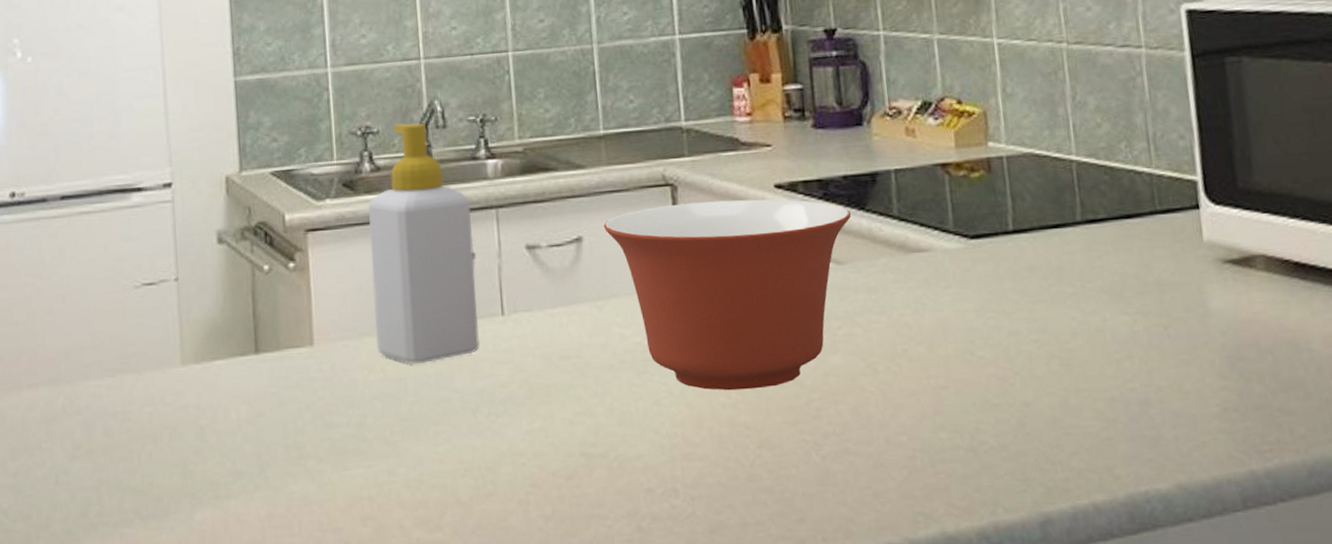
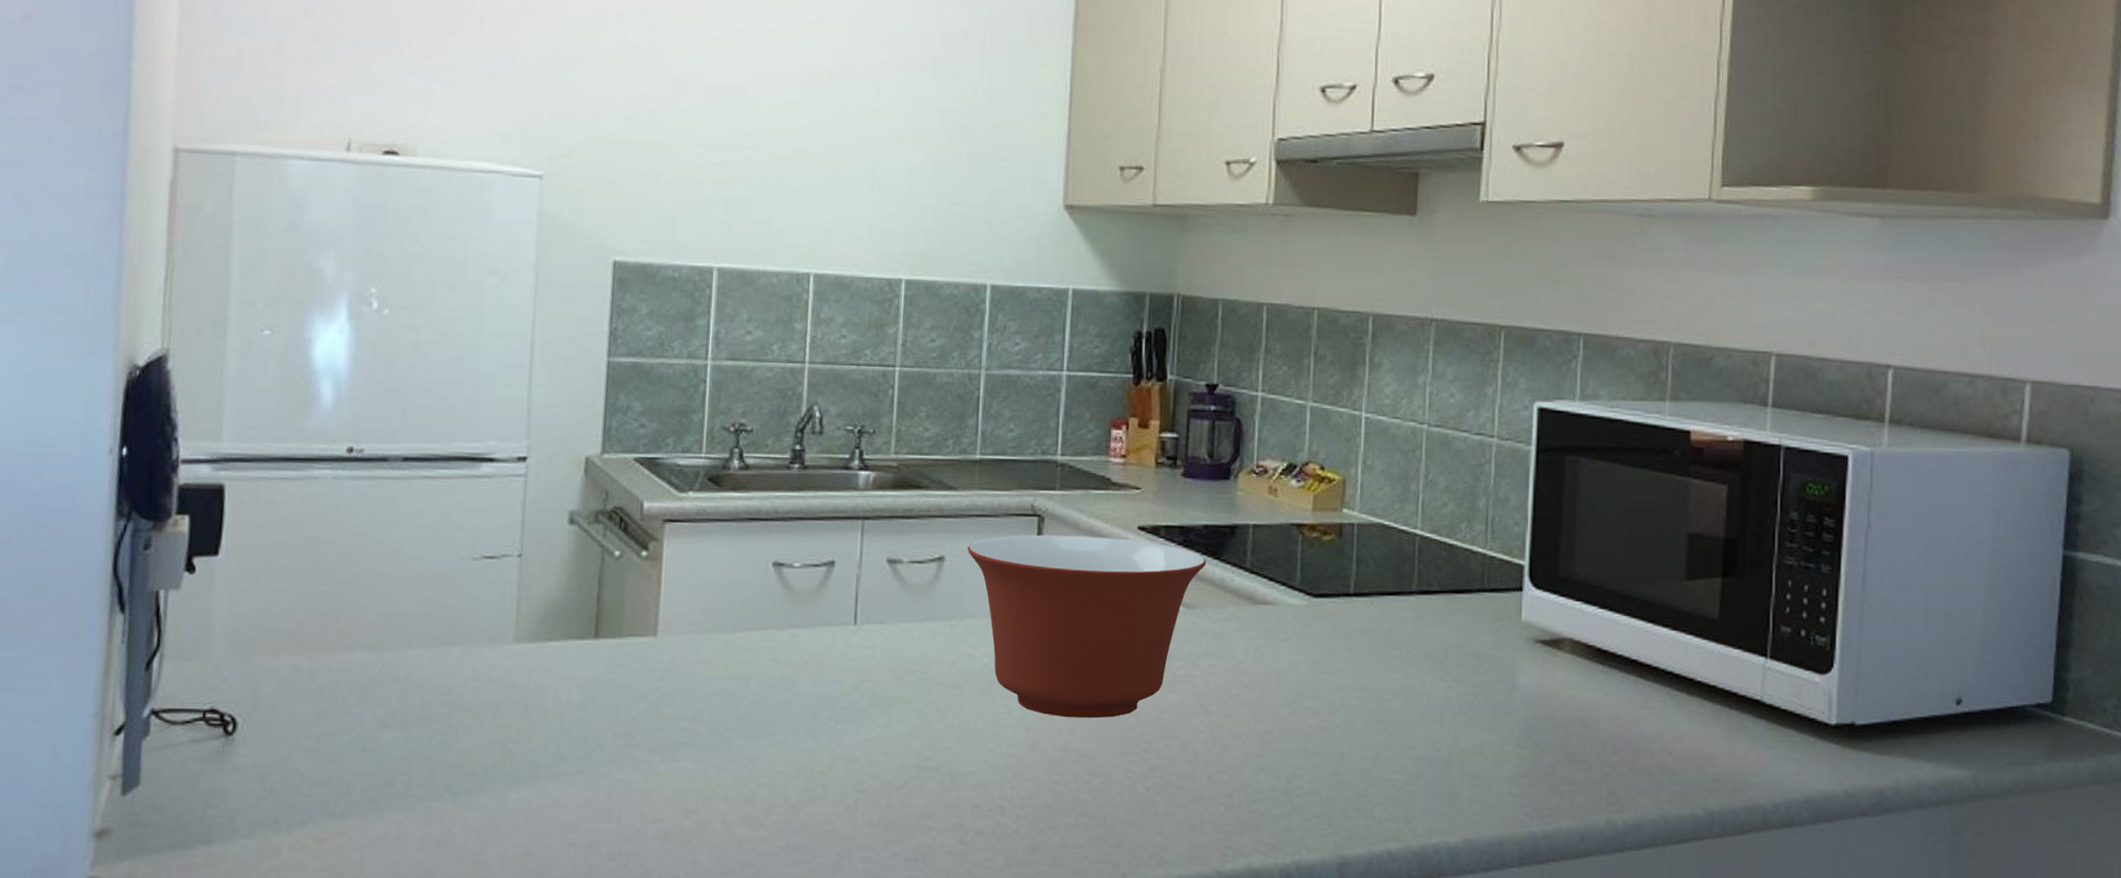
soap bottle: present [368,122,480,364] -> none [723,424,836,664]

